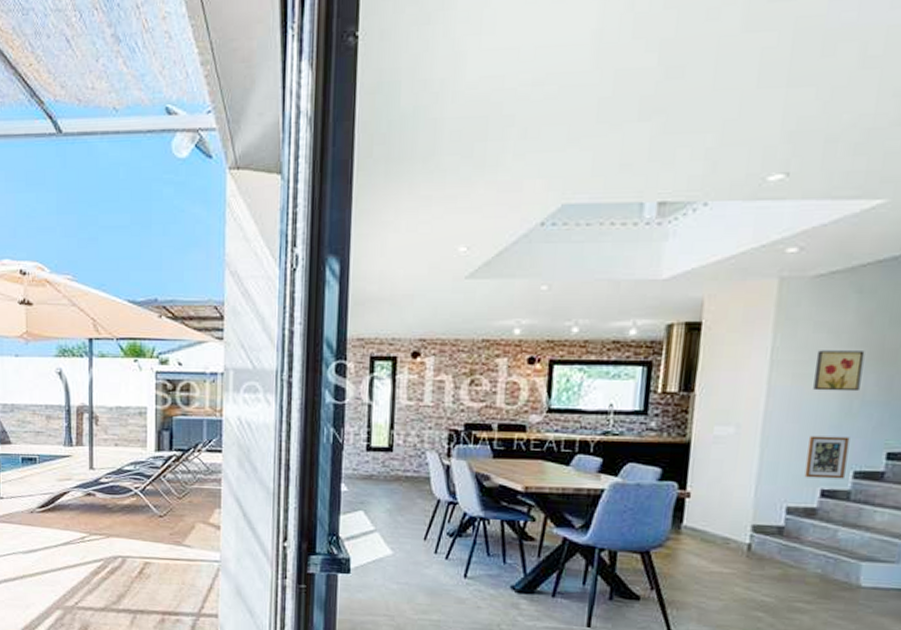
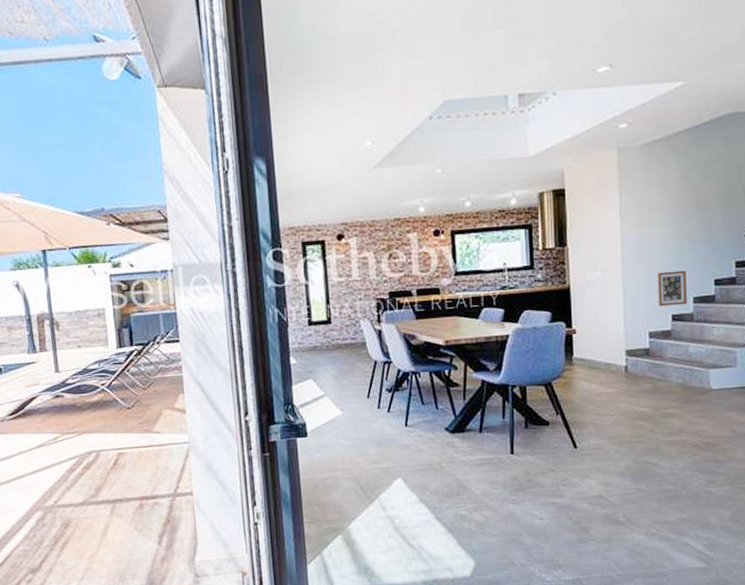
wall art: present [813,350,865,392] -> none [653,201,687,236]

